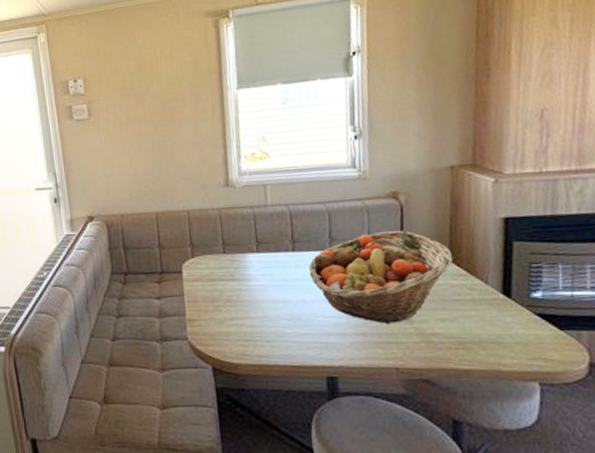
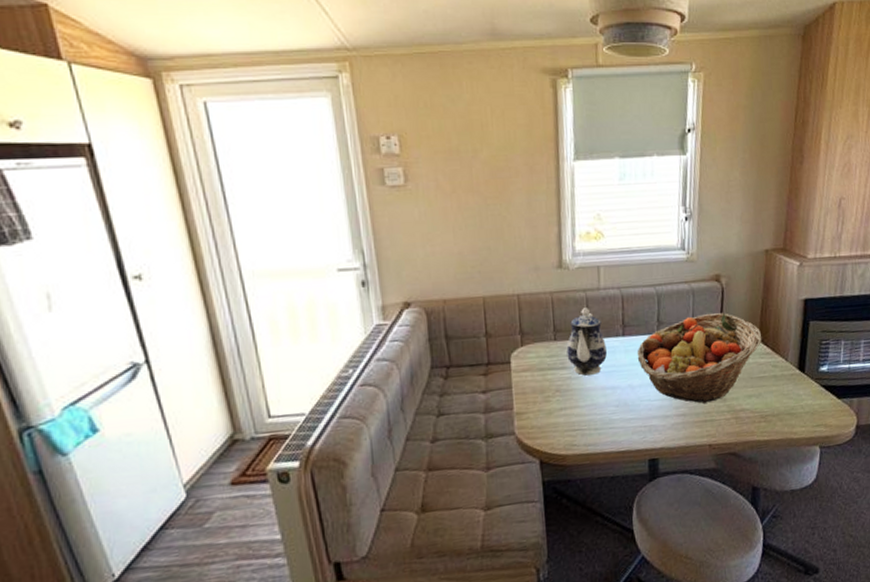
teapot: none [236,223,277,288] -> present [566,308,608,376]

